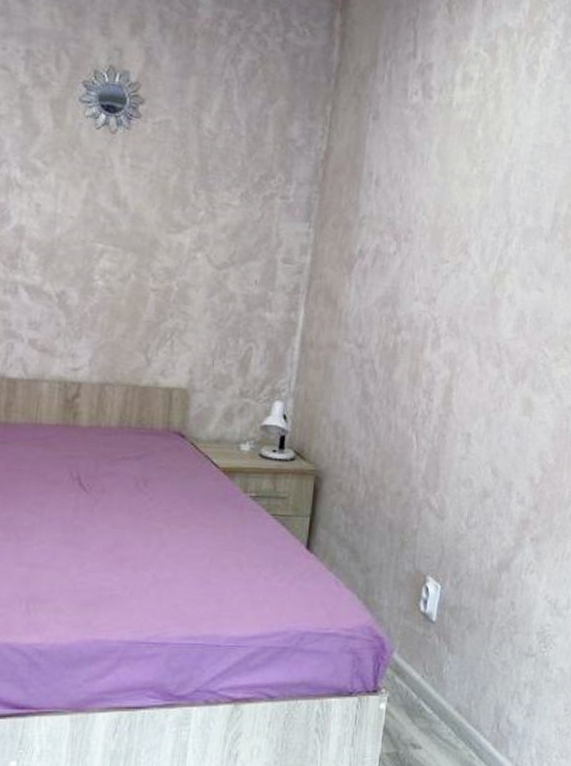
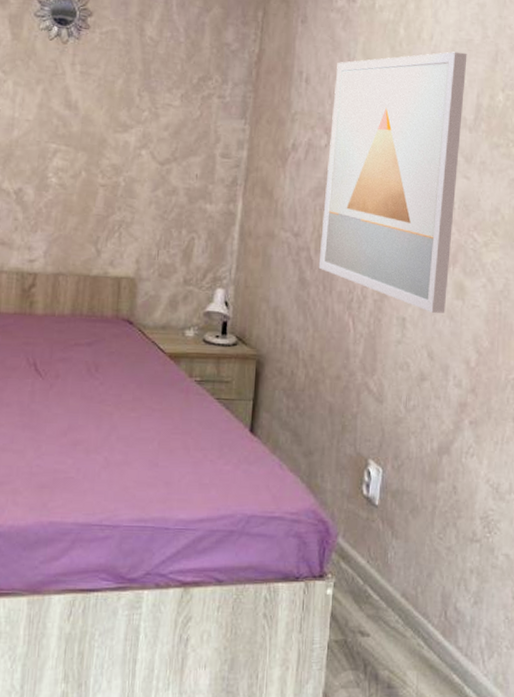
wall art: none [382,156,547,429] -> present [318,51,467,313]

